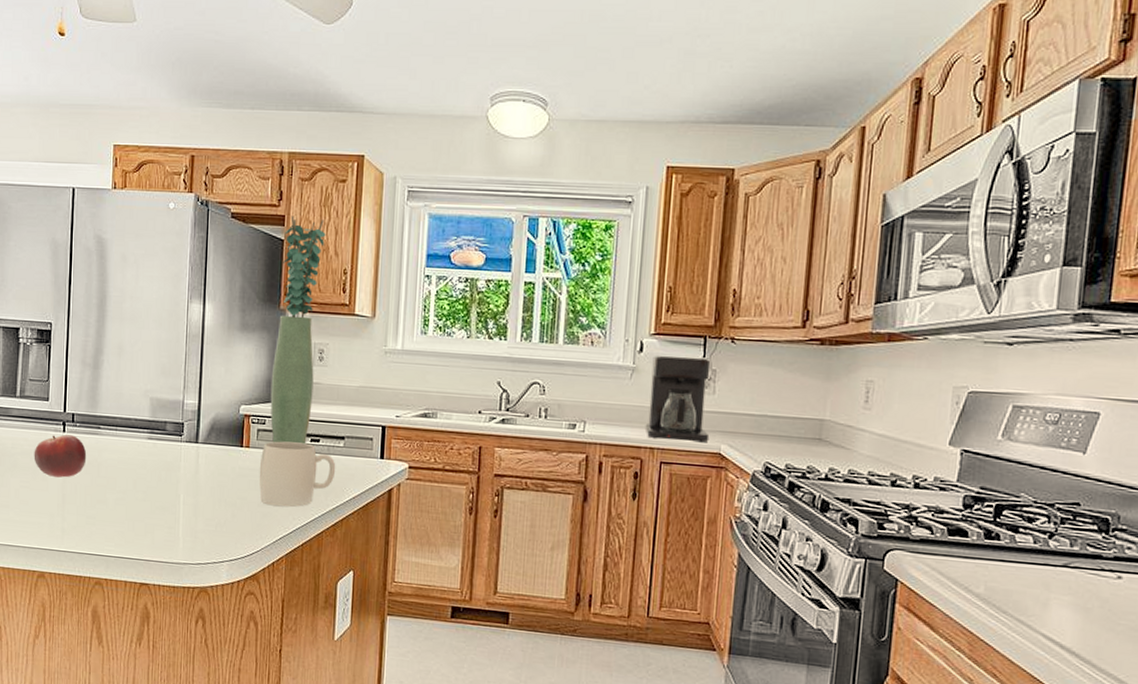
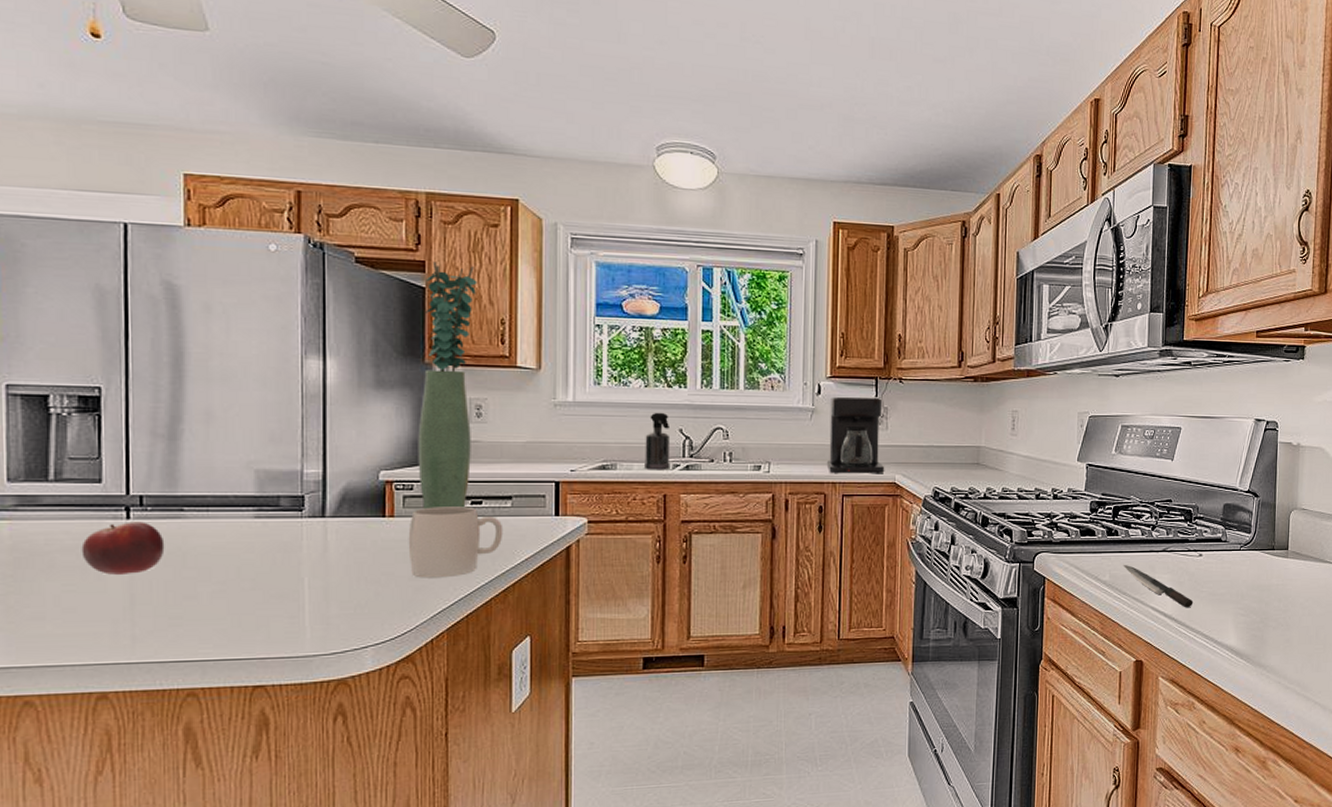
spray bottle: none [463,363,489,421] -> present [645,412,671,469]
knife: none [1004,577,1105,643] -> present [1123,565,1194,608]

